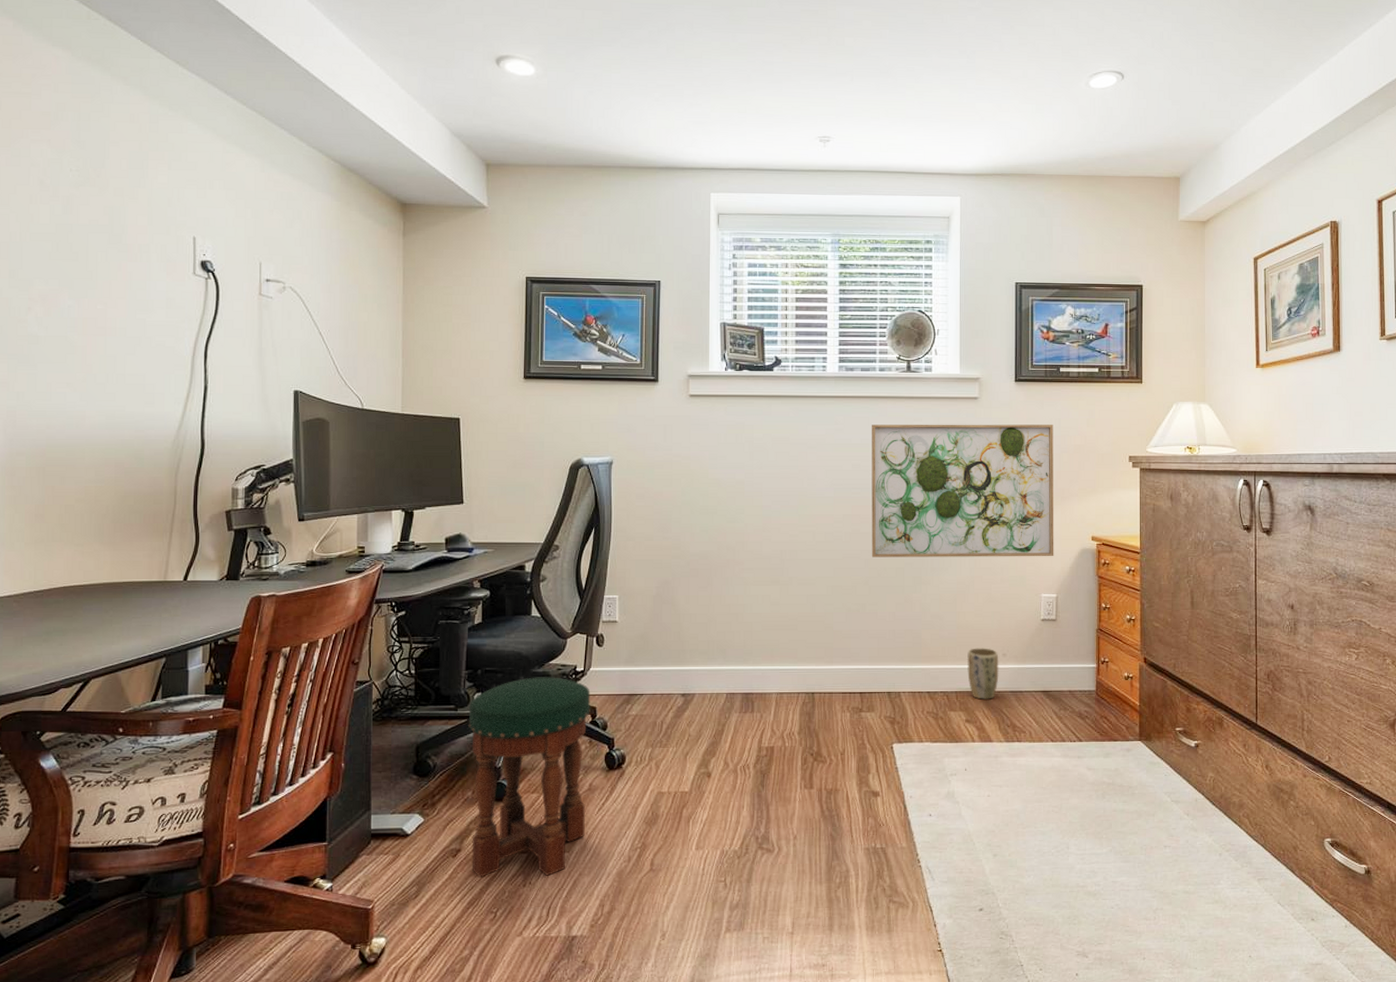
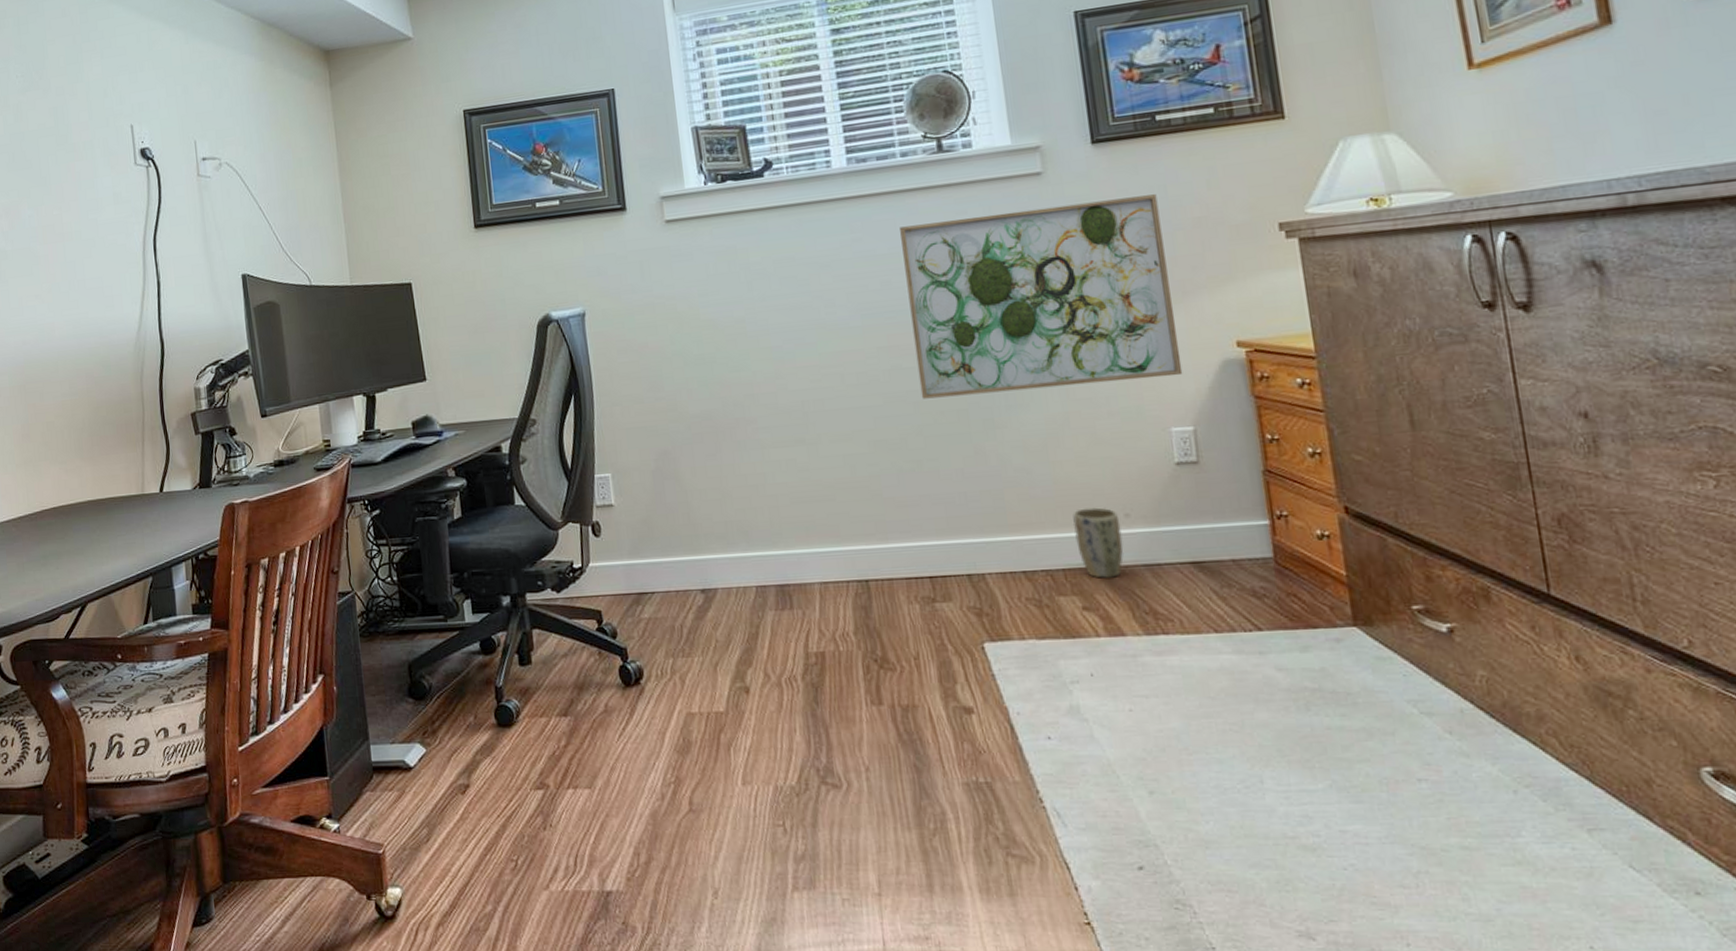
stool: present [468,677,591,878] -> none [459,576,607,818]

